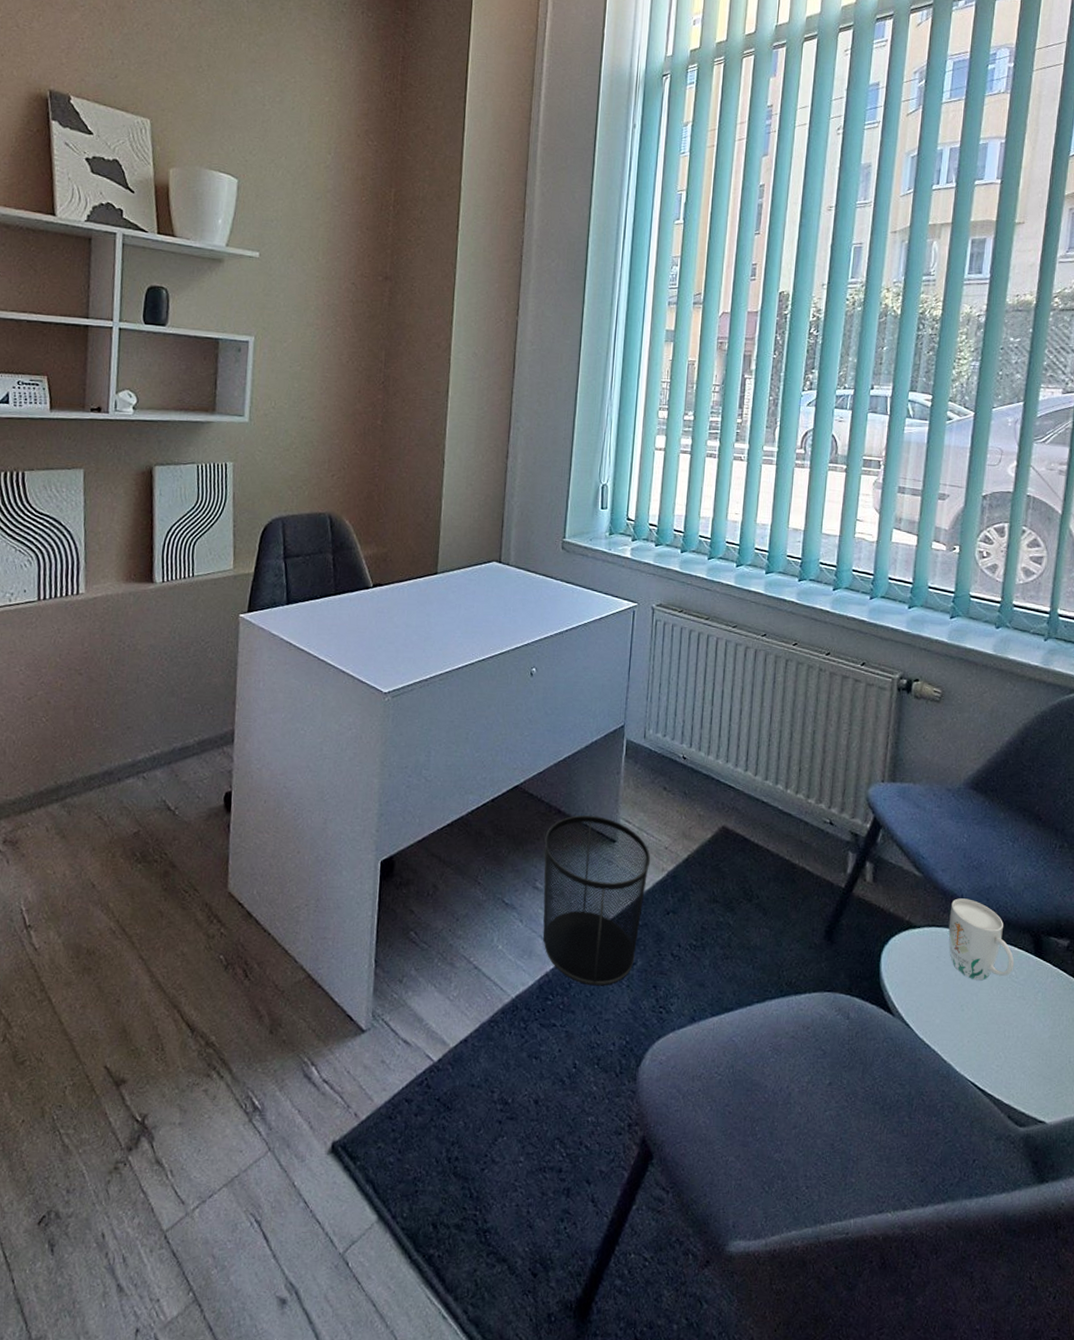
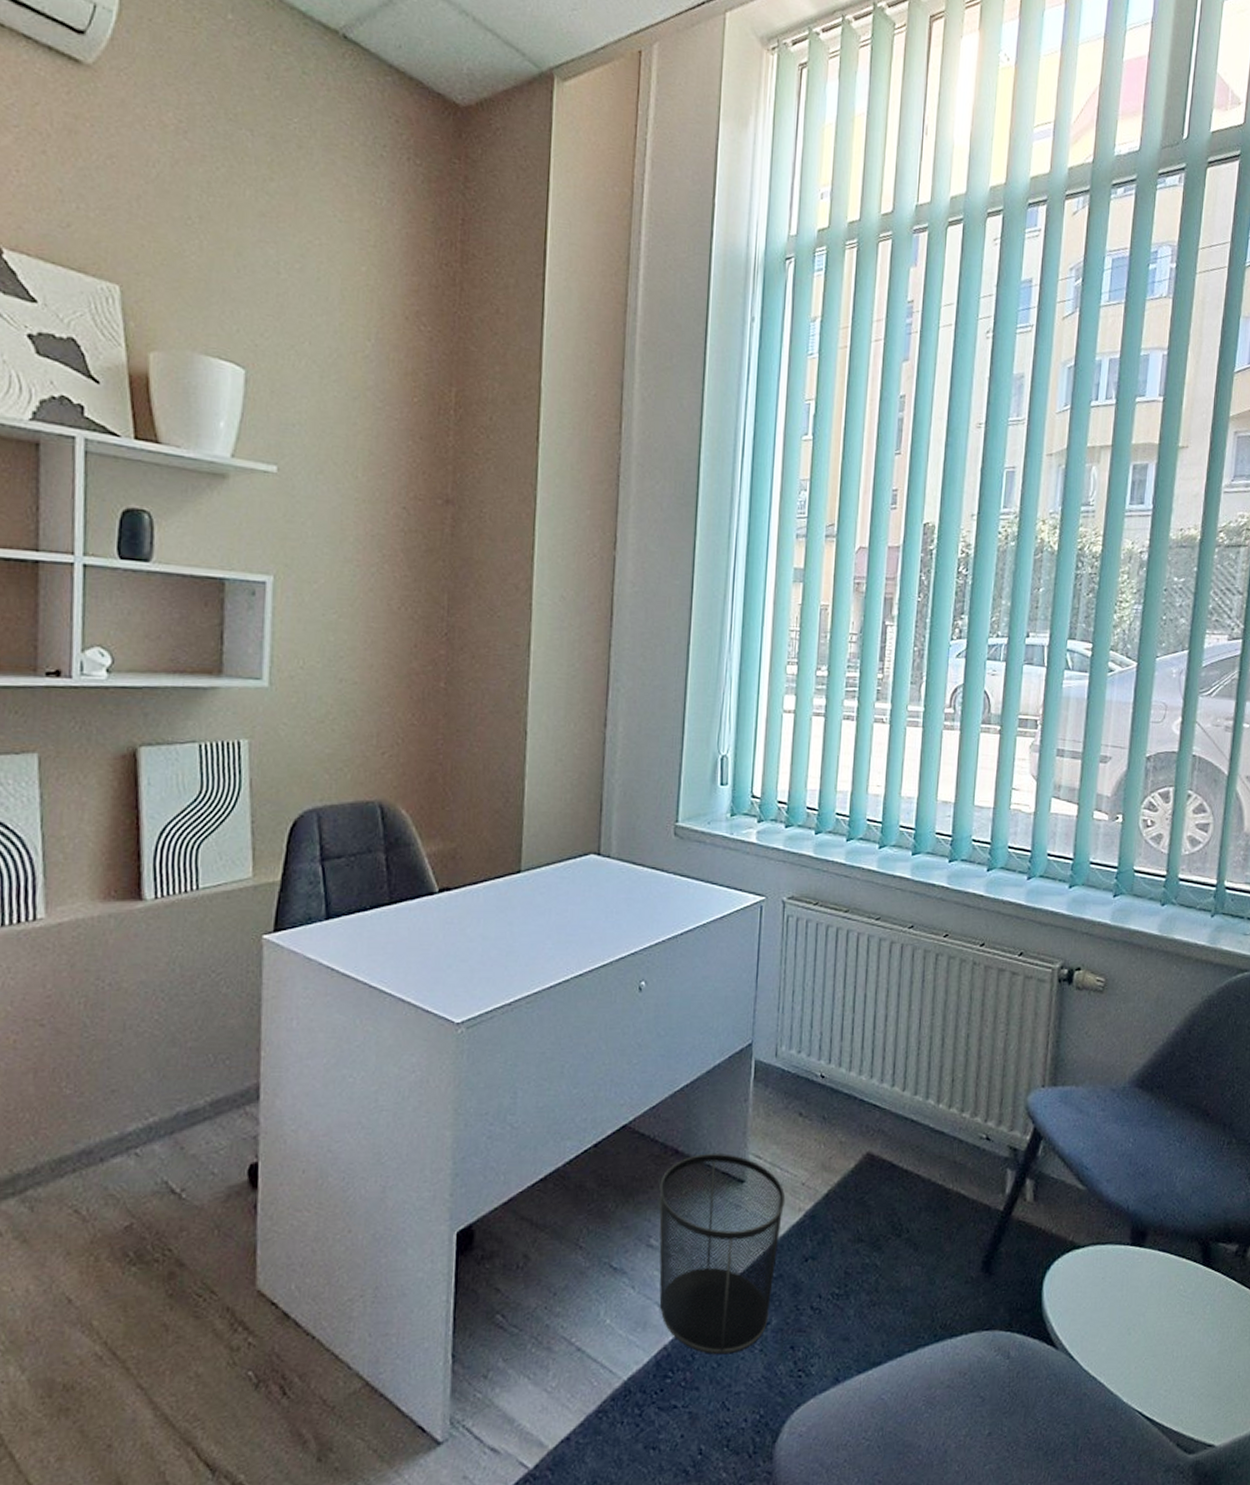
mug: present [948,898,1015,981] -> none [1114,1209,1183,1300]

